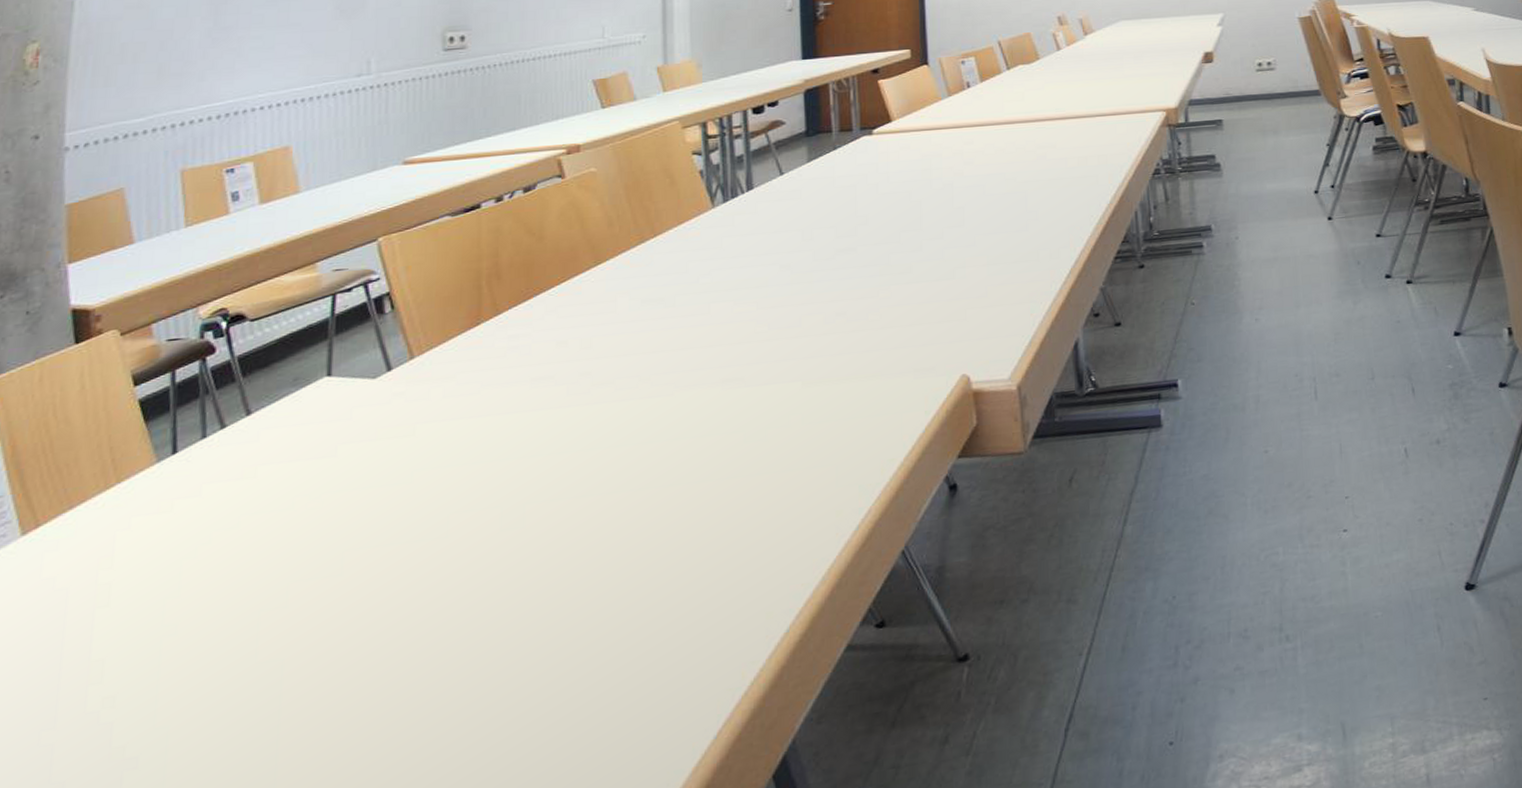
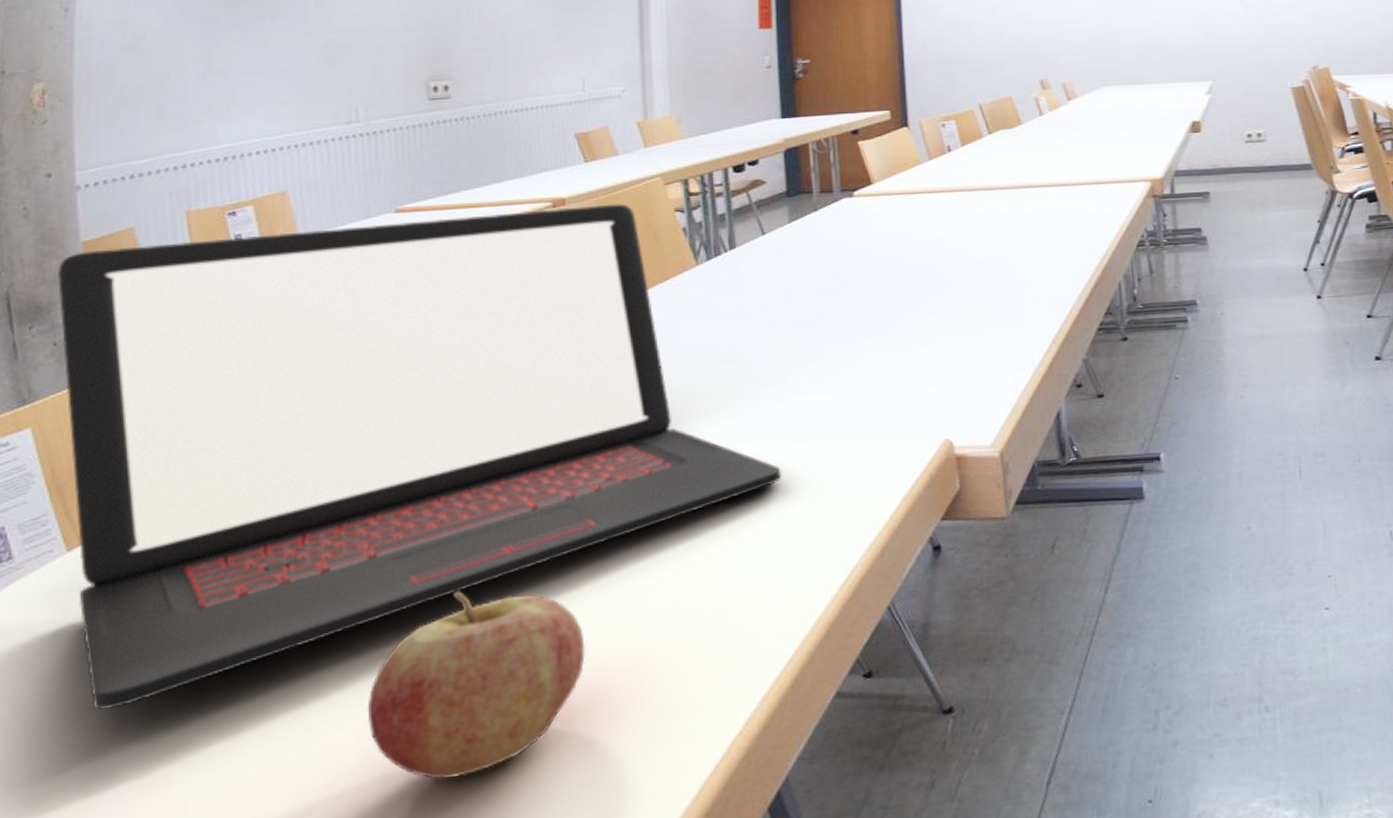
laptop: none [30,148,794,710] -> present [56,203,781,711]
fruit: none [342,557,583,765] -> present [367,591,585,780]

